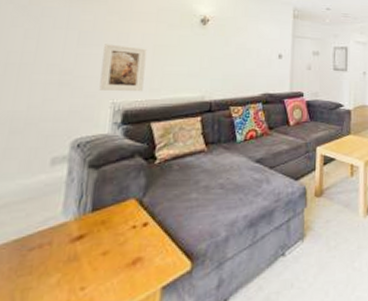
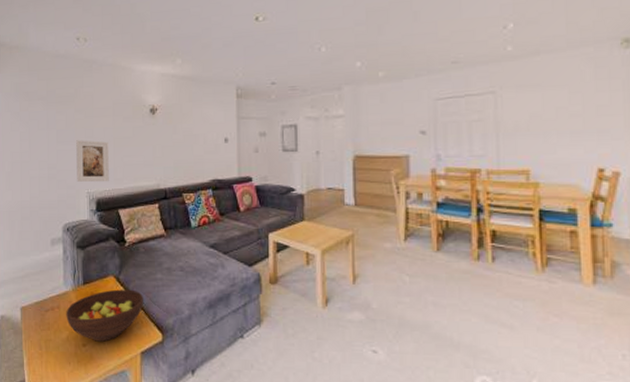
fruit bowl: none [60,213,173,282] -> present [66,289,144,342]

